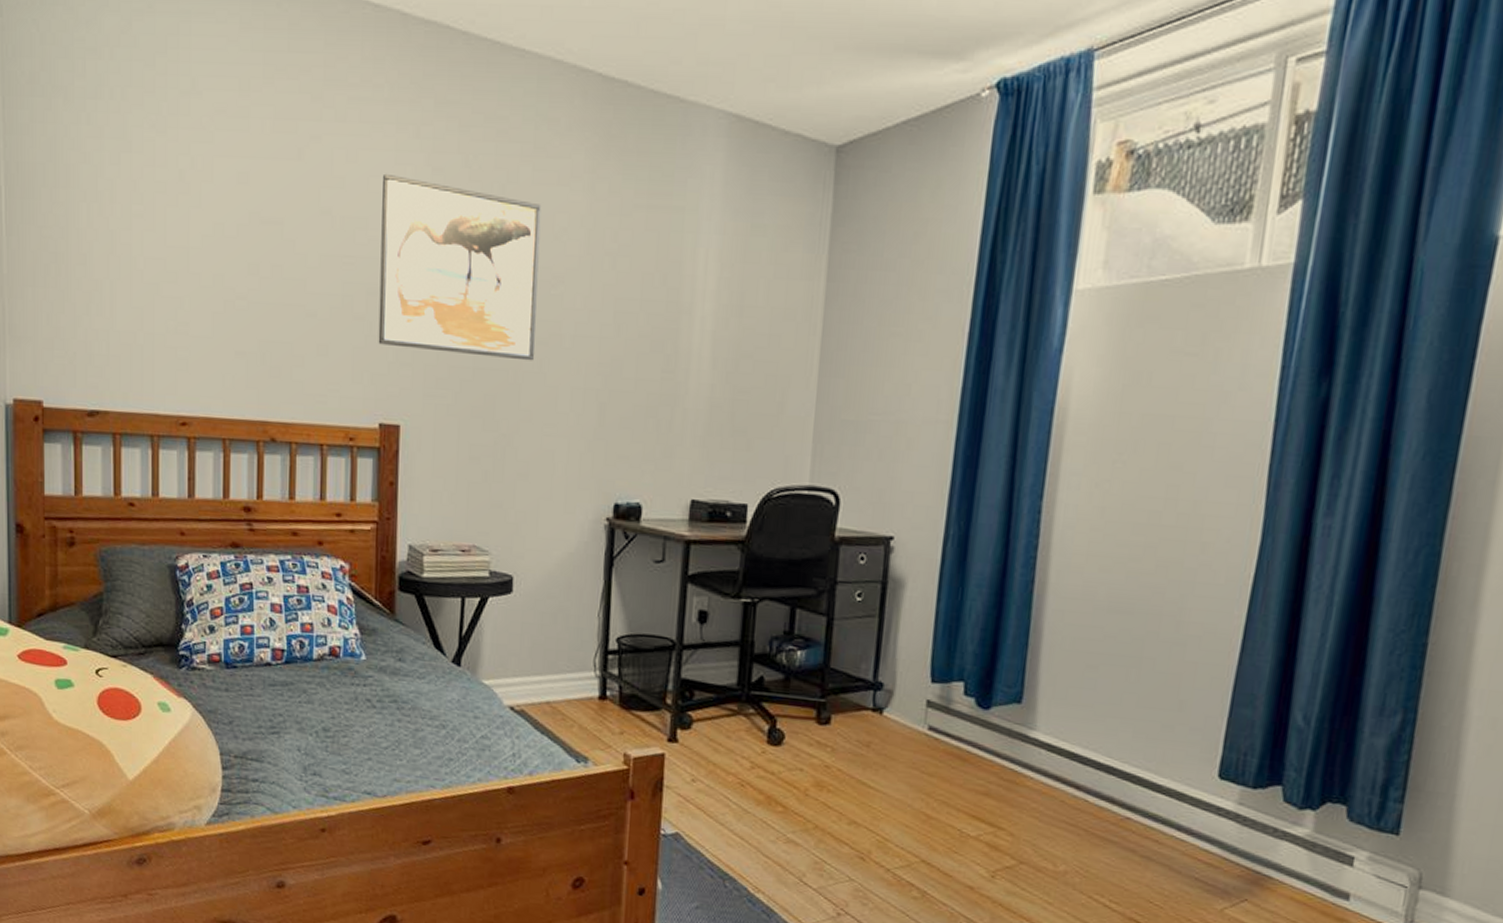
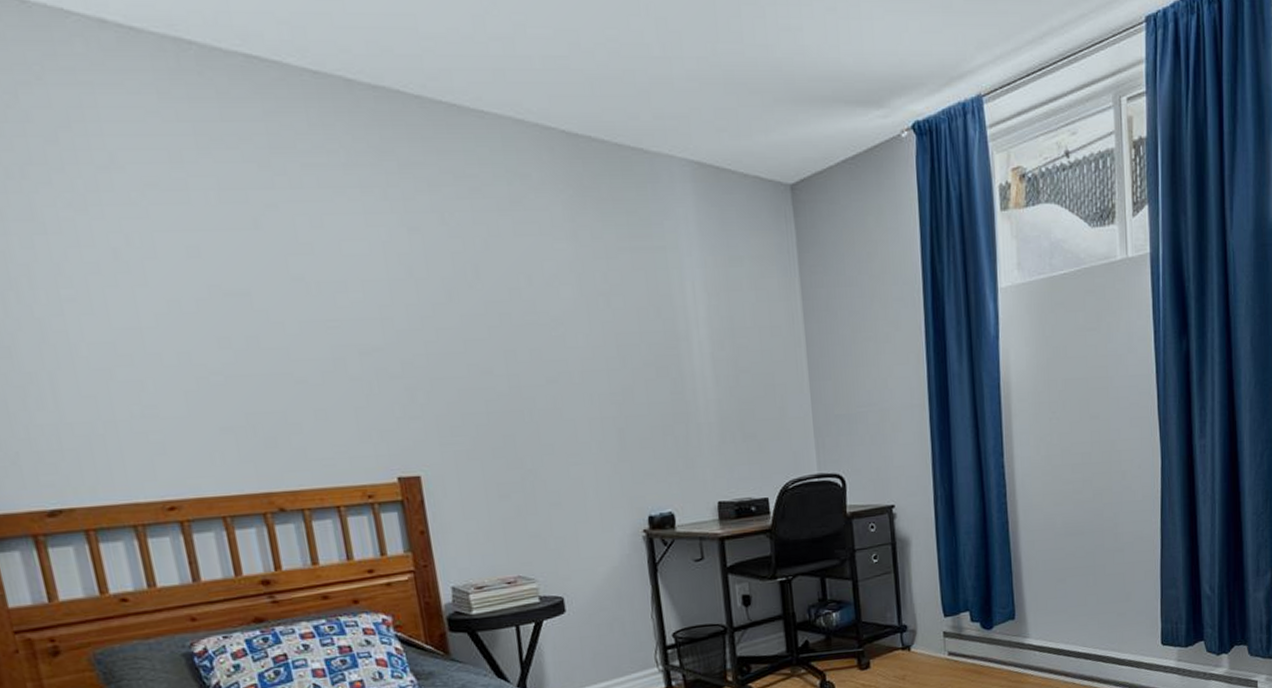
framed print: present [378,173,541,361] -> none [355,236,548,402]

